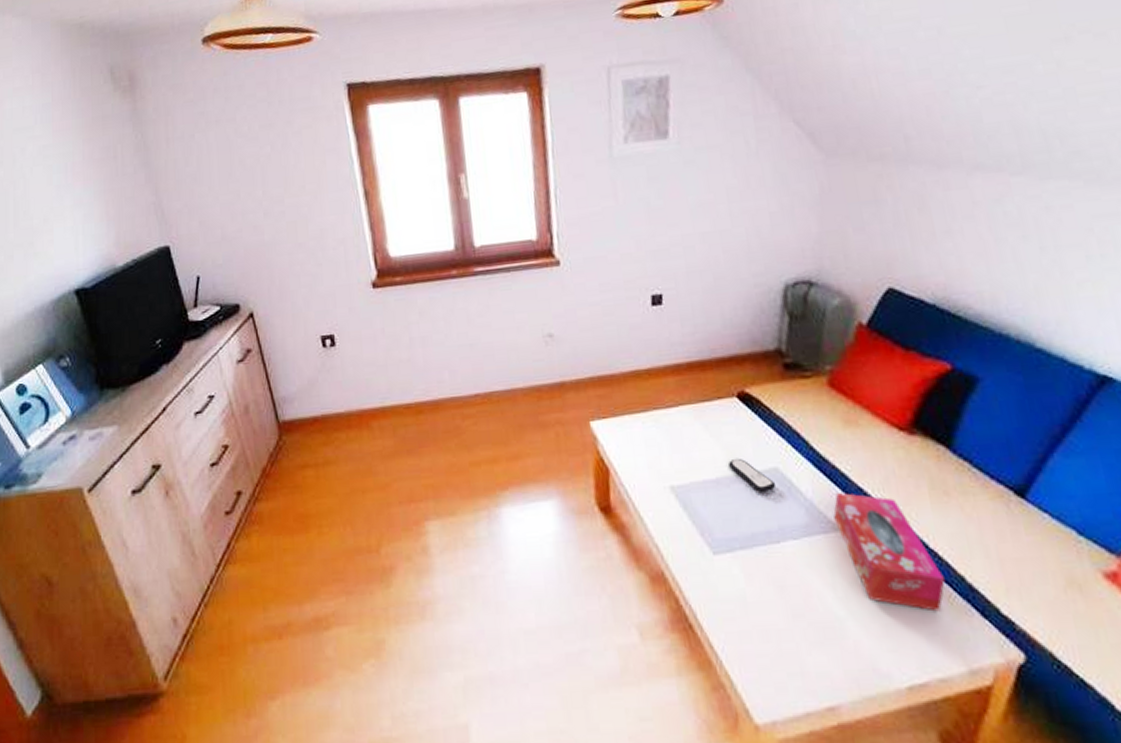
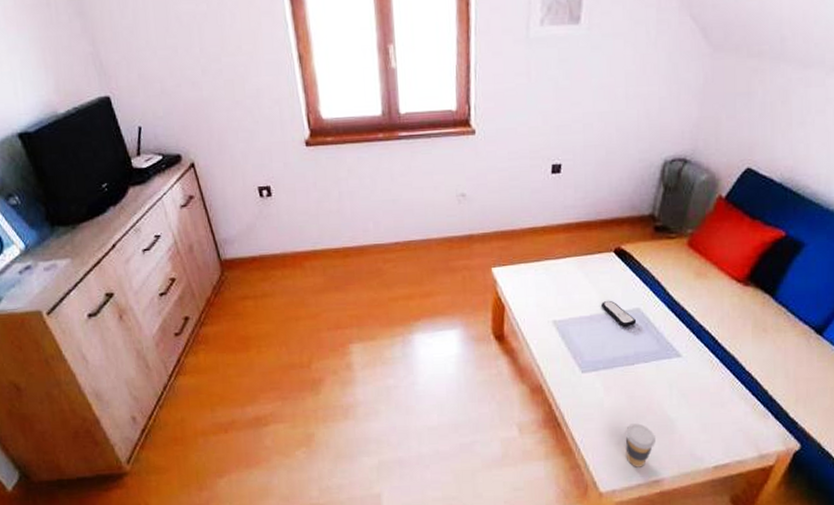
coffee cup: none [779,624,823,688] -> present [625,423,655,467]
tissue box: present [834,493,945,612] -> none [678,329,753,415]

